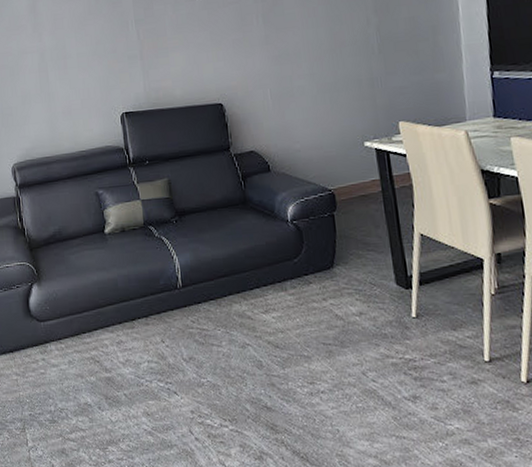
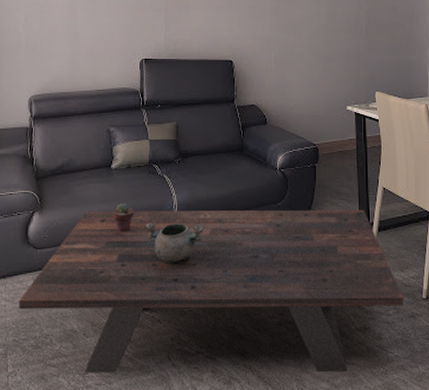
coffee table: none [30,260,461,448] -> present [19,209,403,373]
potted succulent: none [112,269,135,301] -> present [113,203,134,233]
decorative bowl: none [147,288,212,330] -> present [145,222,204,262]

